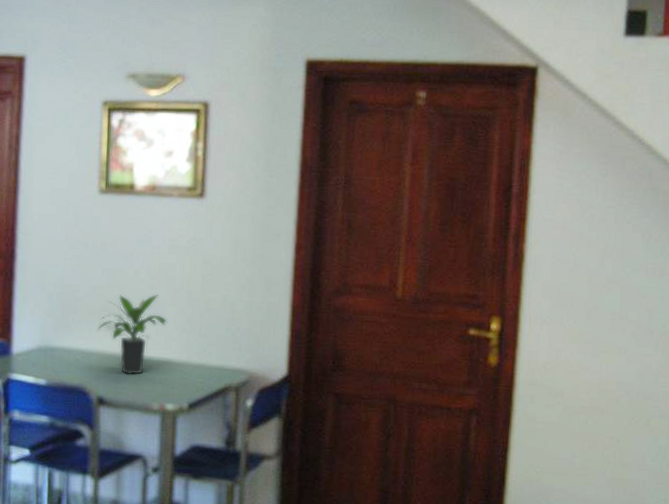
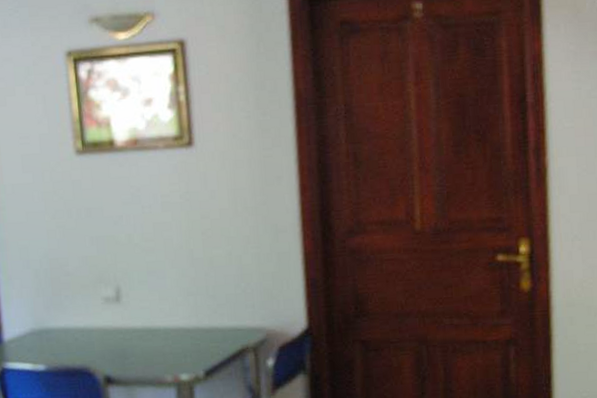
potted plant: present [97,294,168,376] -> none [94,257,171,349]

